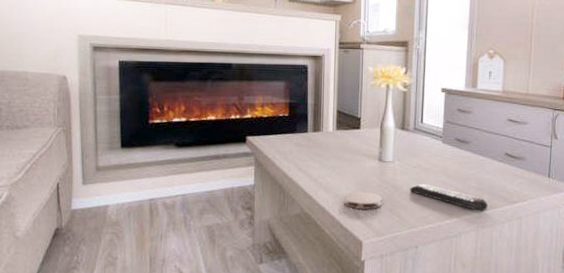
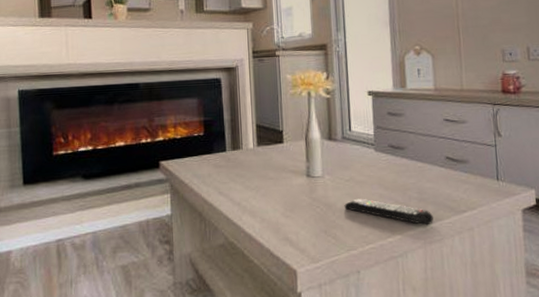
coaster: present [343,192,383,209] -> none [271,213,315,233]

